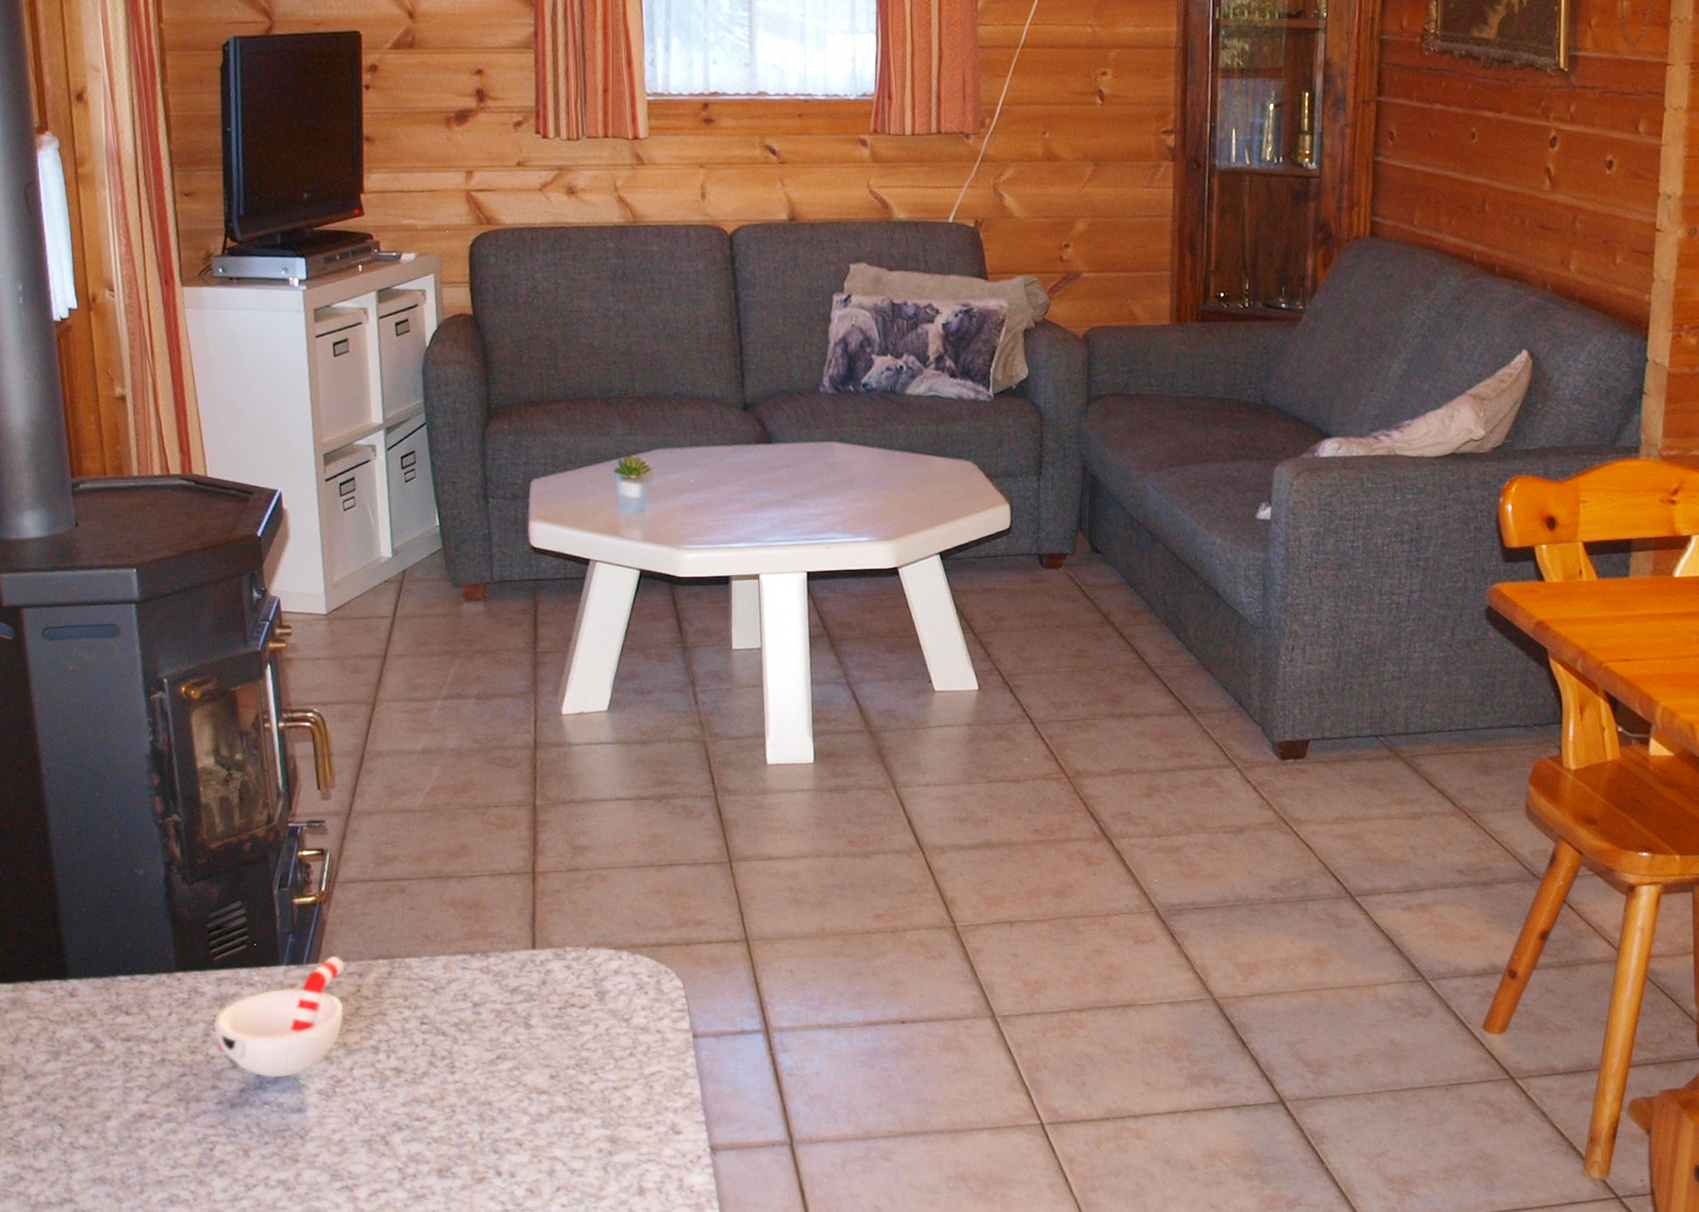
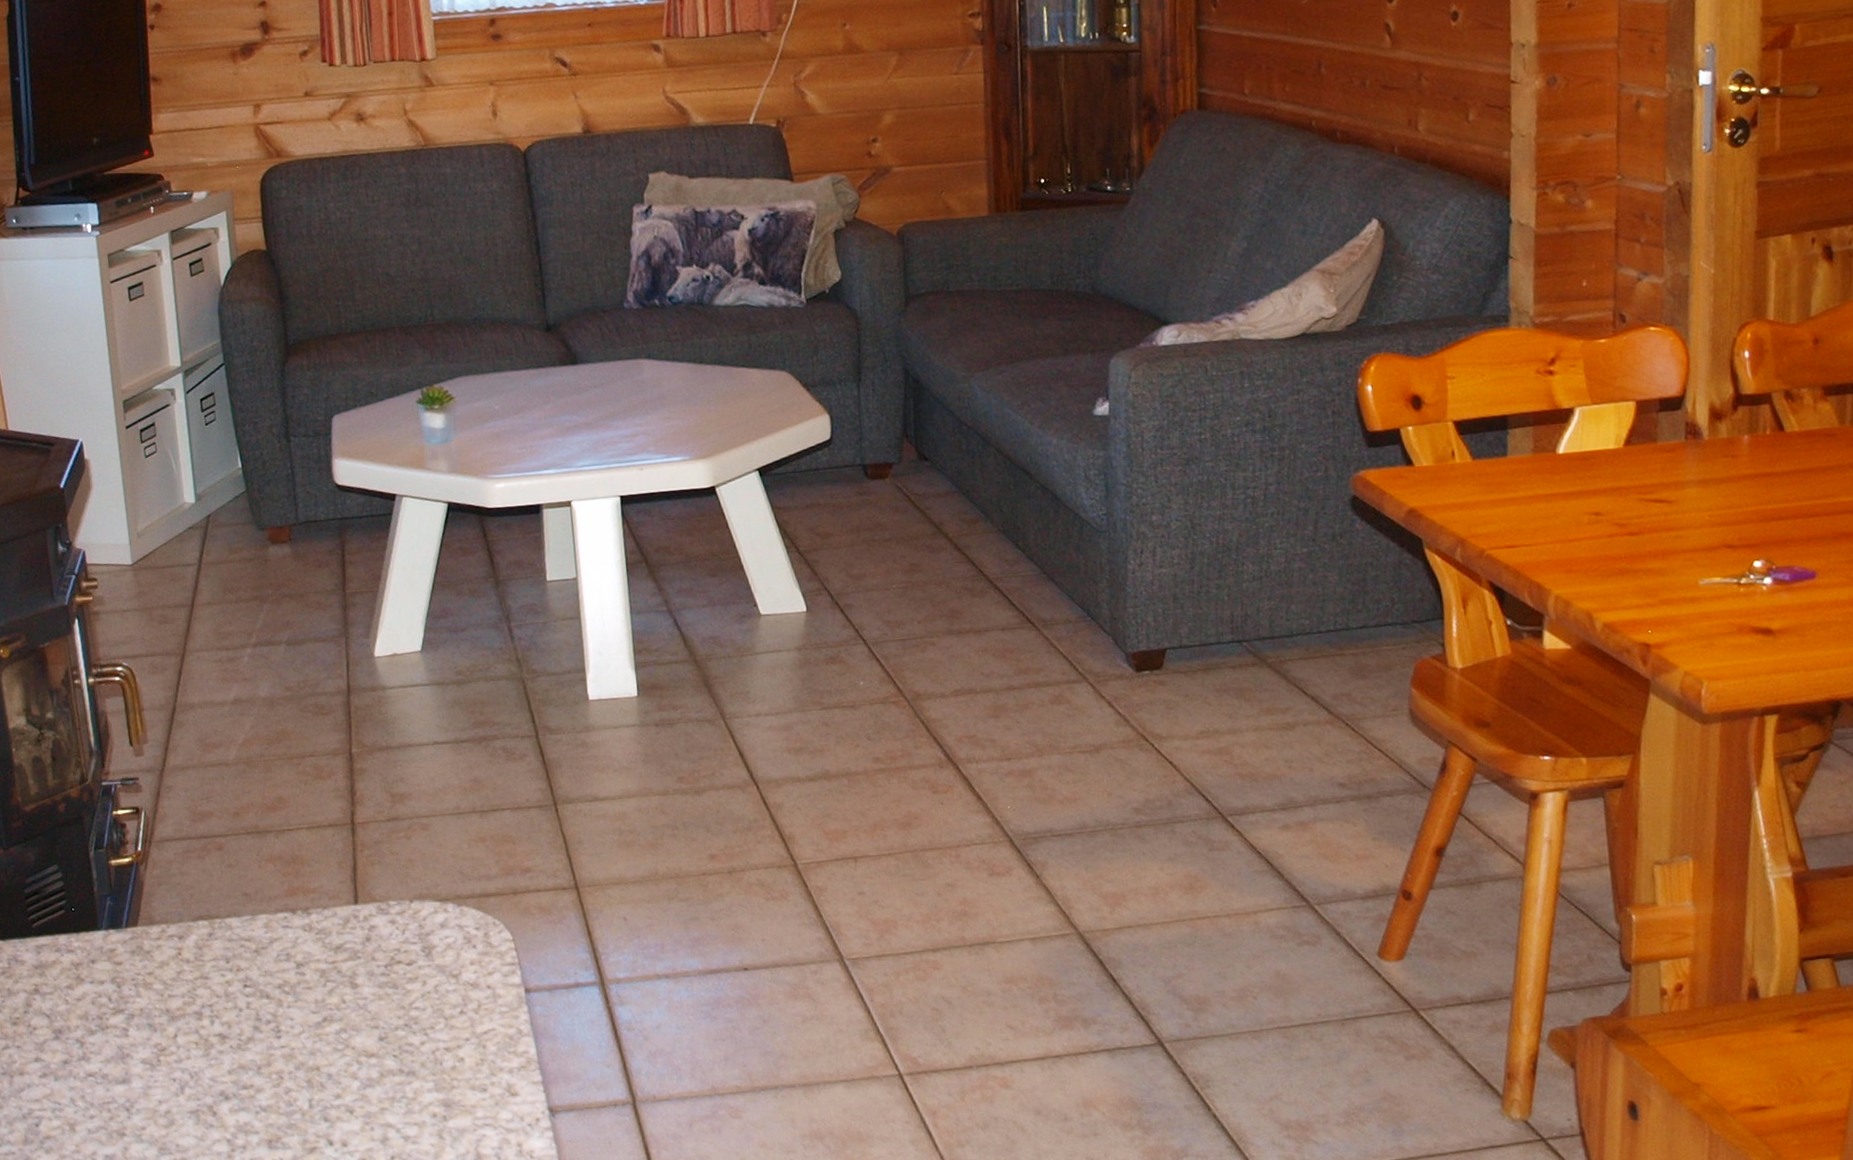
cup: present [212,955,345,1078] -> none [33,917,166,1049]

